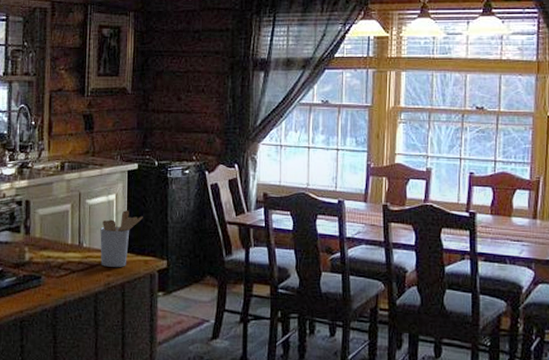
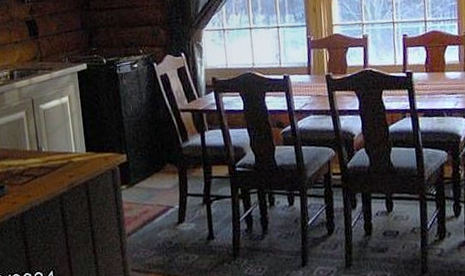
utensil holder: present [100,210,143,267] -> none [57,110,98,168]

